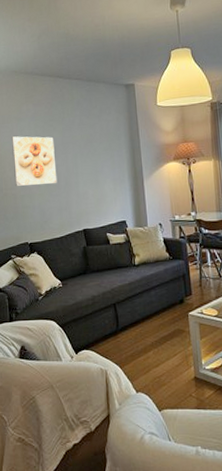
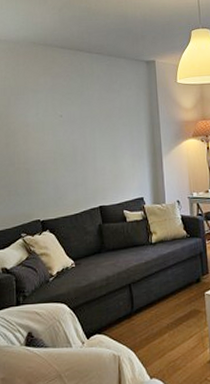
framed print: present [12,136,57,186] -> none [27,108,74,160]

